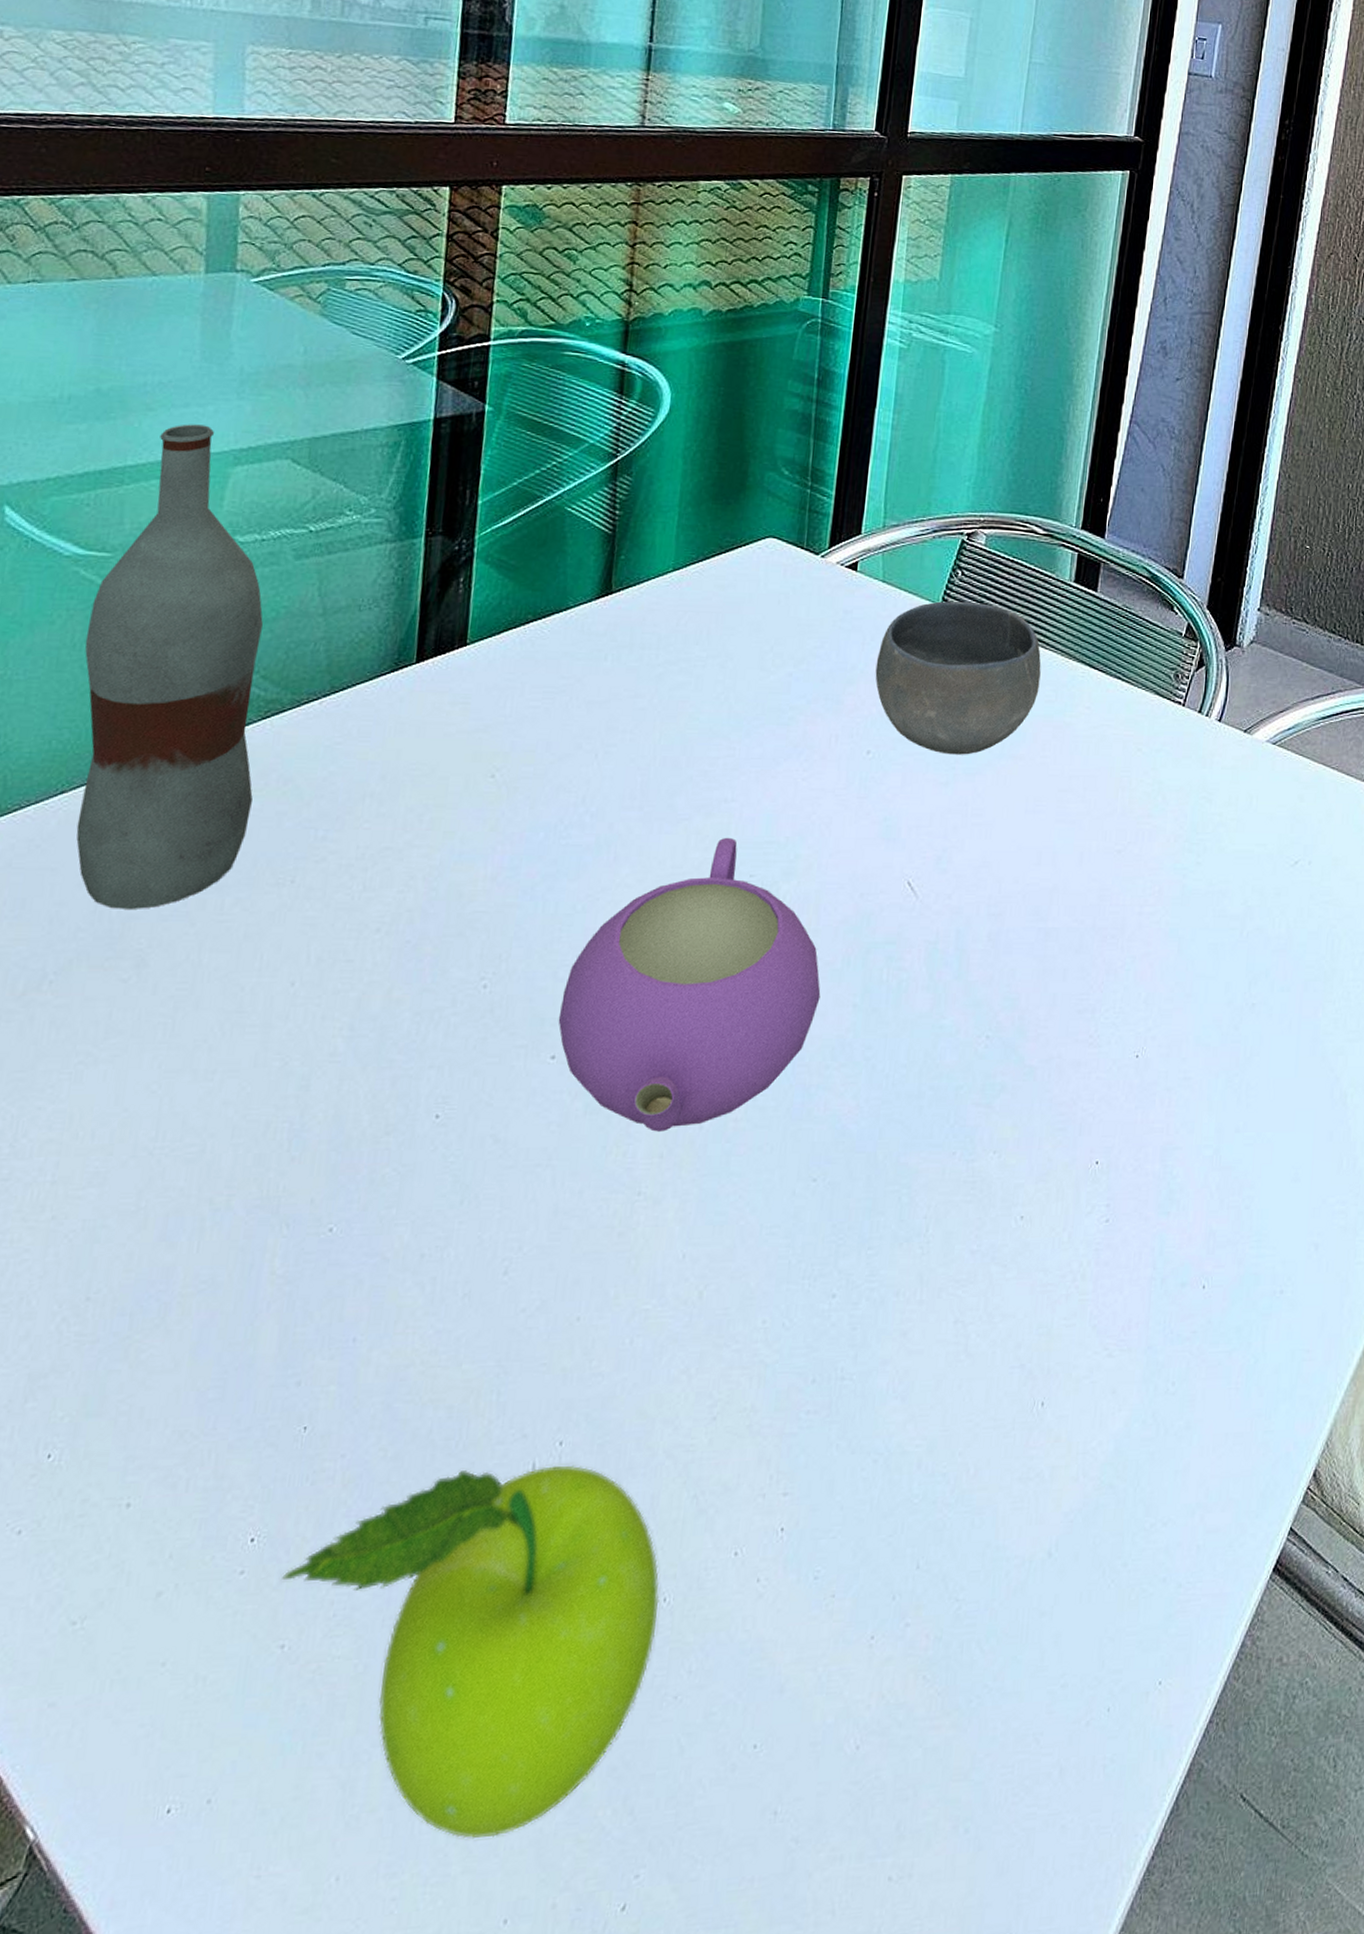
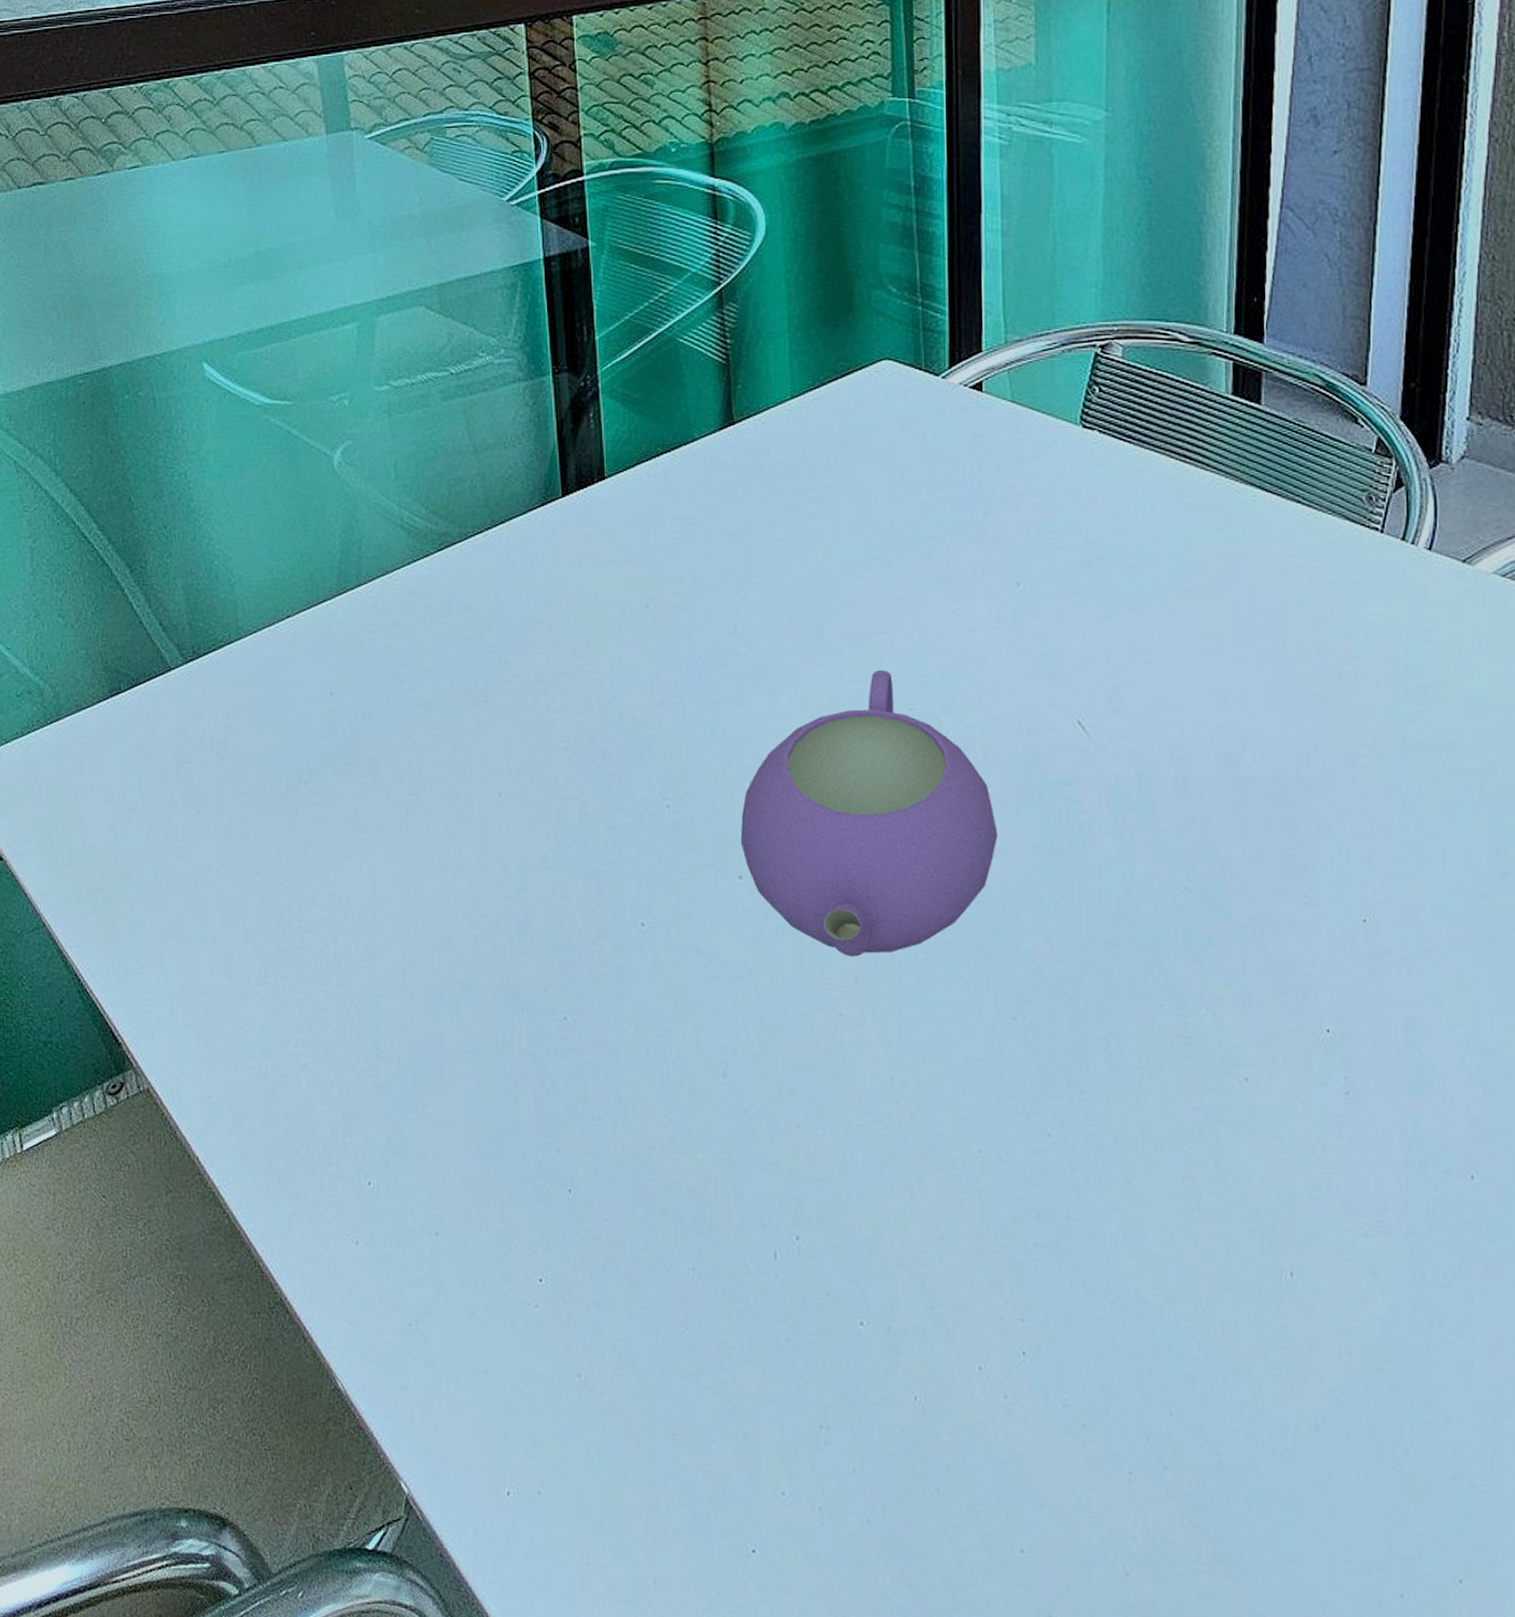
bottle: present [76,424,263,909] -> none [284,278,441,722]
fruit: present [282,1465,660,1840] -> none [570,1248,911,1578]
bowl: present [875,601,1041,755] -> none [1015,420,1204,587]

